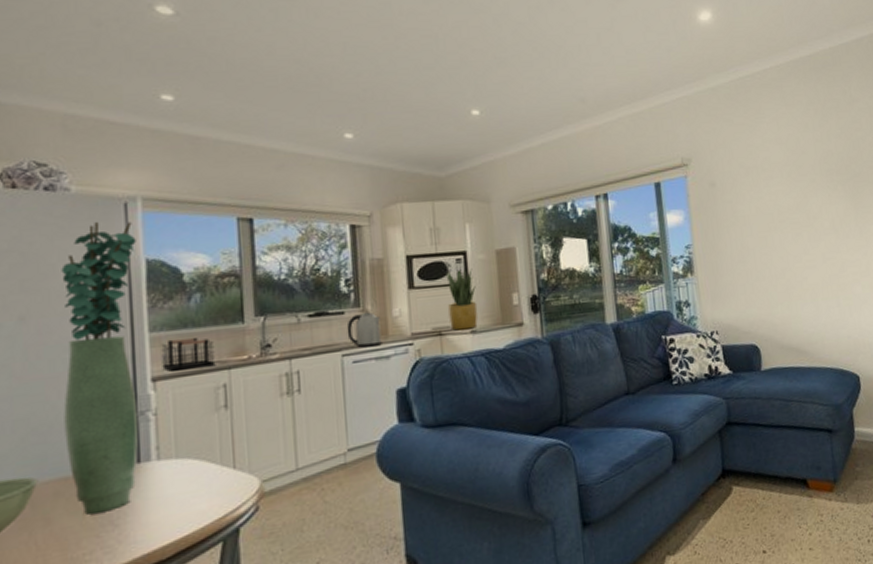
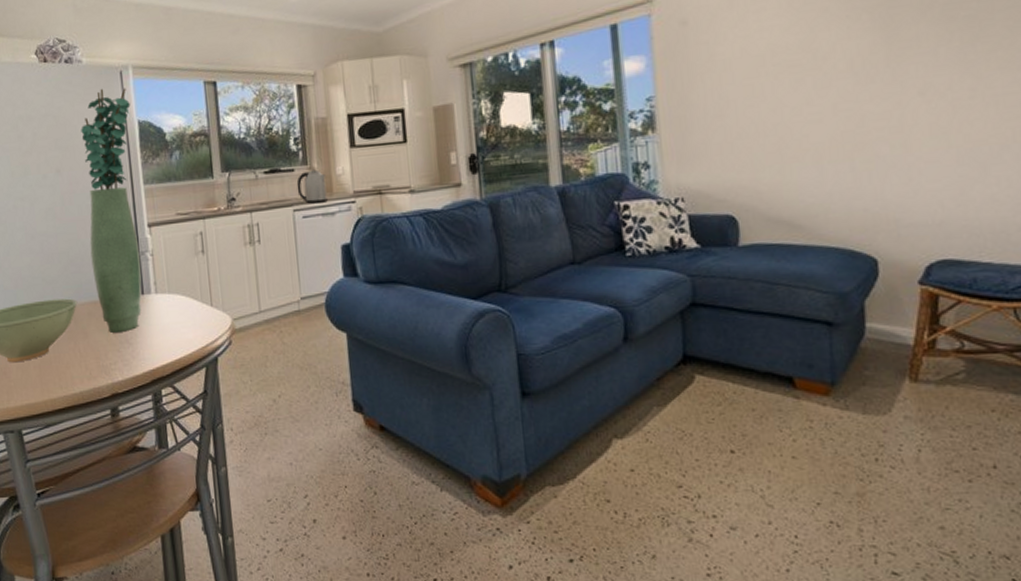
dish rack: present [161,338,216,372] -> none [153,191,194,219]
planter: present [446,270,478,331] -> none [384,128,416,190]

